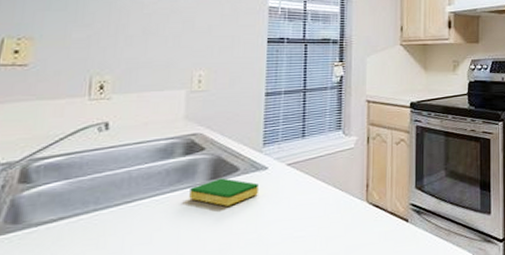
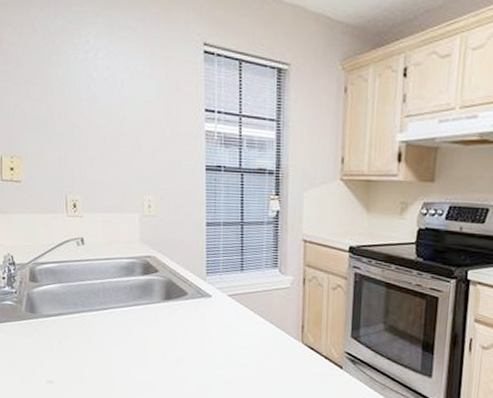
dish sponge: present [189,178,258,206] -> none [149,299,204,325]

